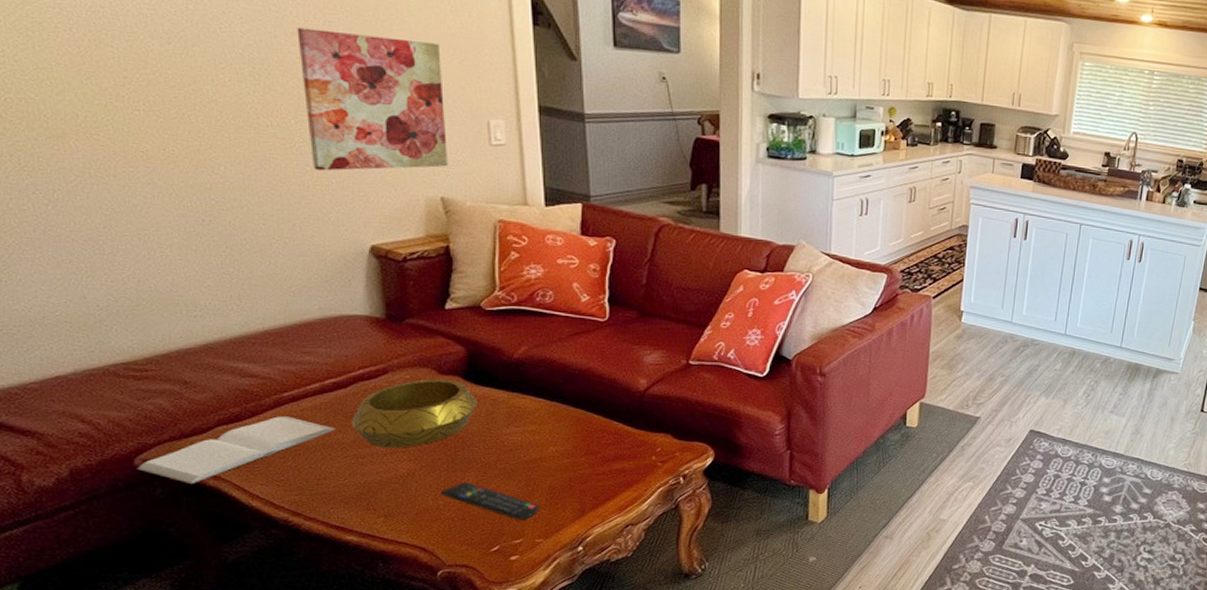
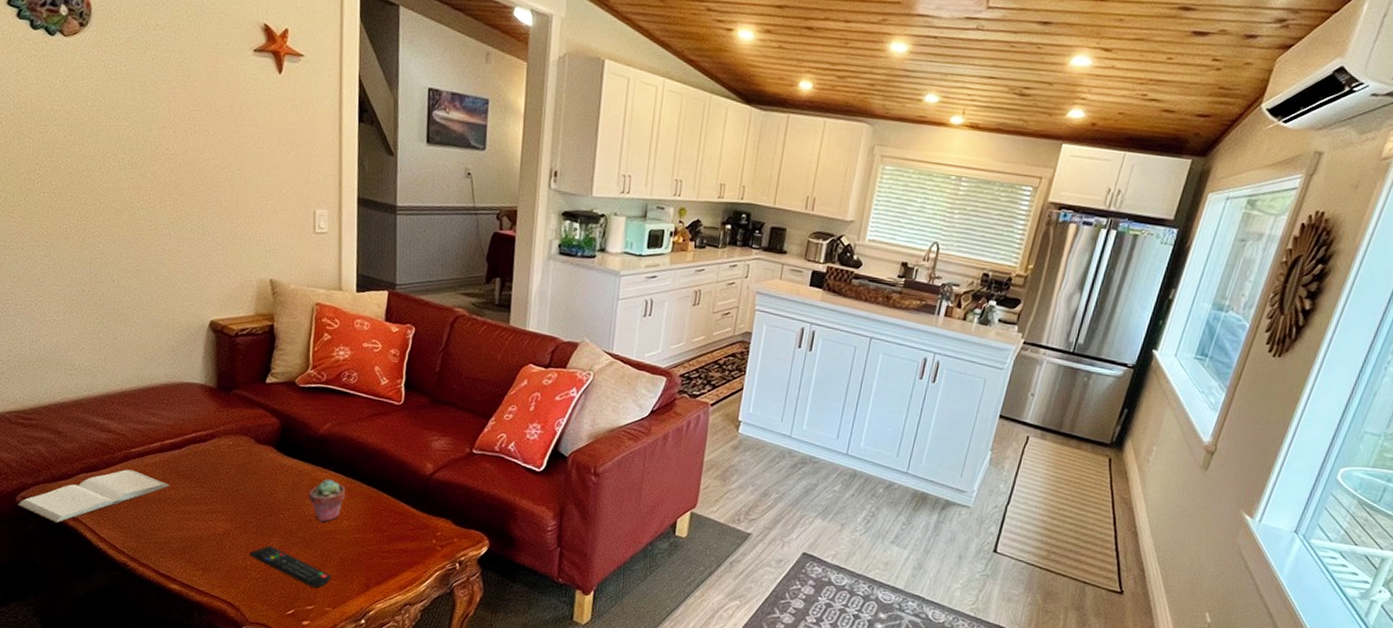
wall art: present [296,27,448,171] -> none [167,122,280,252]
decorative bowl: present [351,378,477,448] -> none [183,446,286,509]
potted succulent: none [506,405,550,451] -> present [308,479,346,522]

